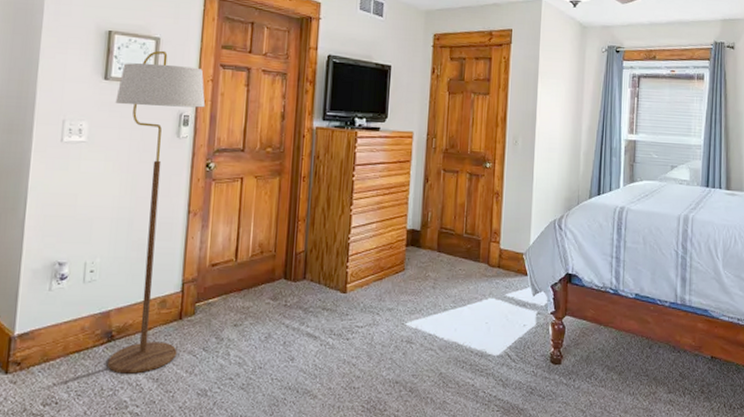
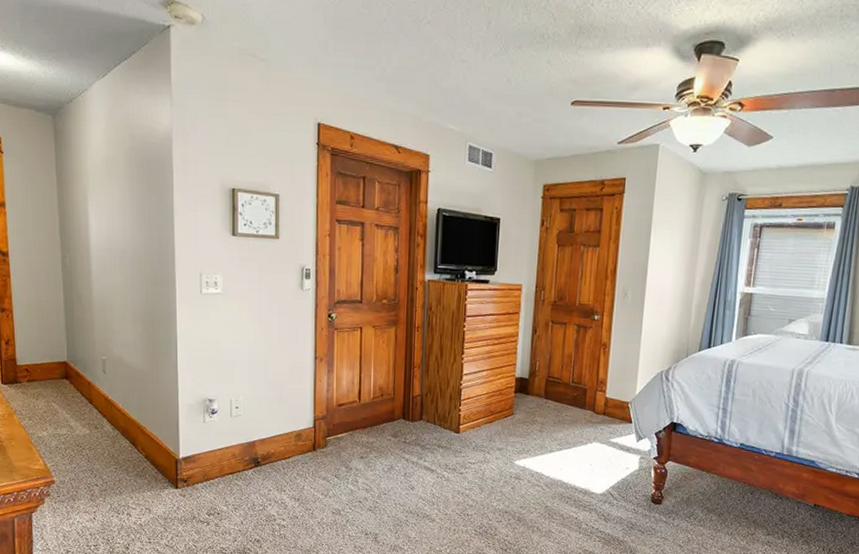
floor lamp: present [106,50,206,374] -> none [244,207,325,494]

